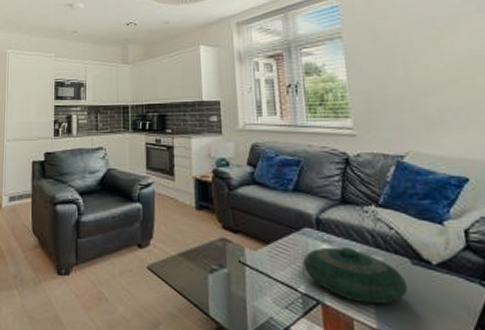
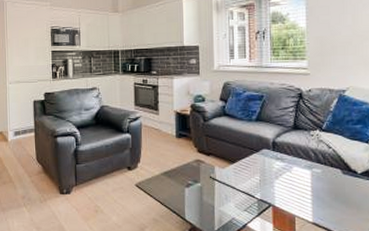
decorative bowl: present [303,247,408,305] -> none [260,163,337,205]

